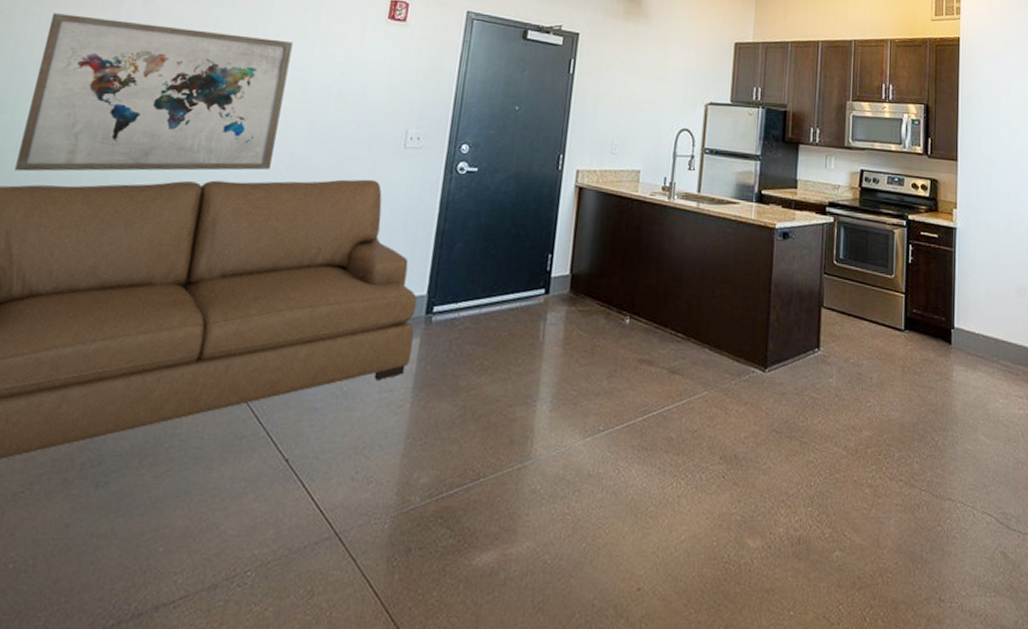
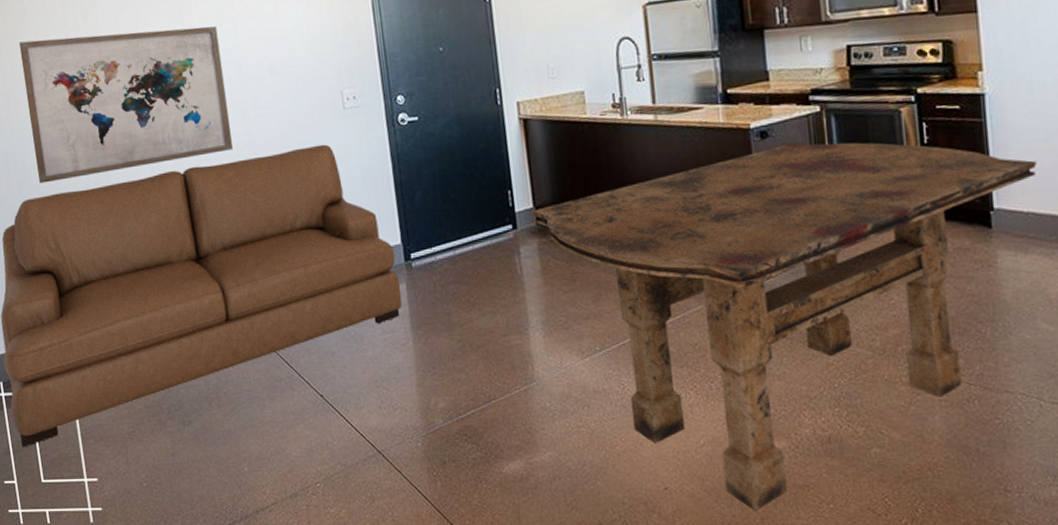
dining table: none [567,247,988,618] -> present [531,142,1036,511]

